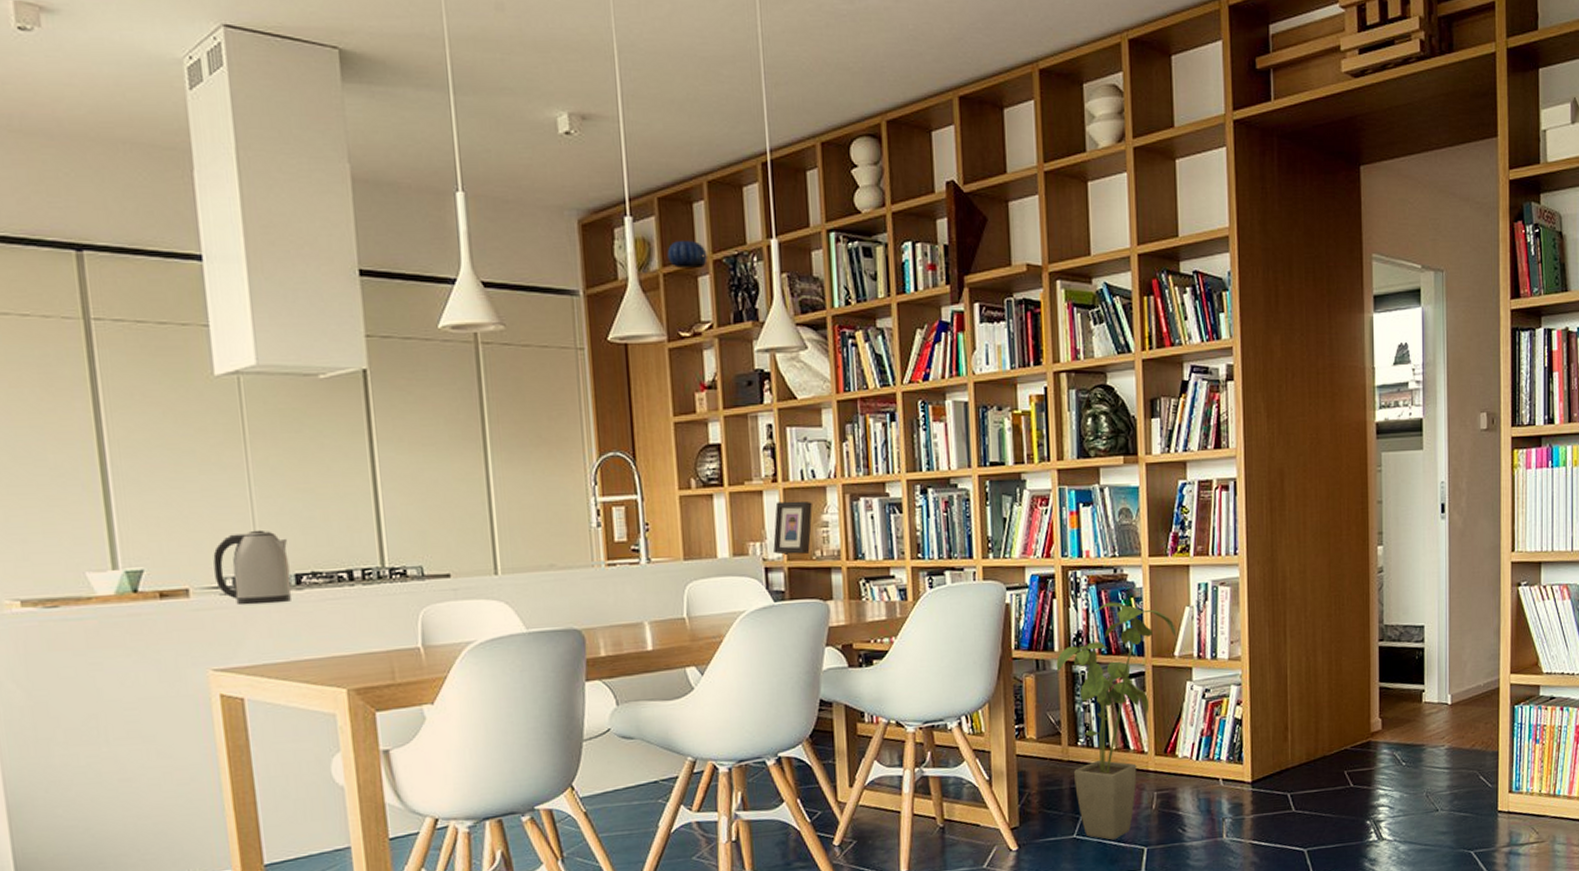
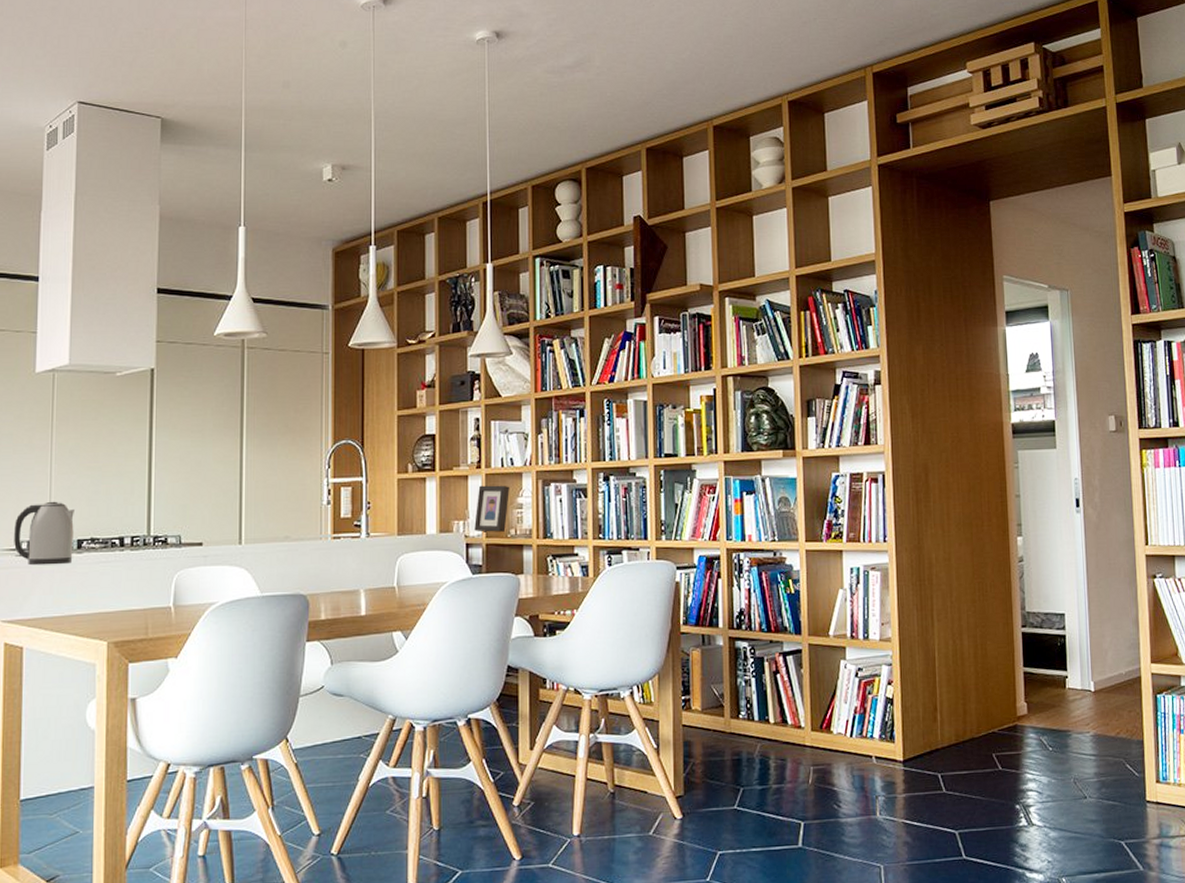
decorative bowl: present [667,241,708,269] -> none [402,265,434,288]
house plant: present [1056,602,1176,841] -> none [720,583,830,813]

